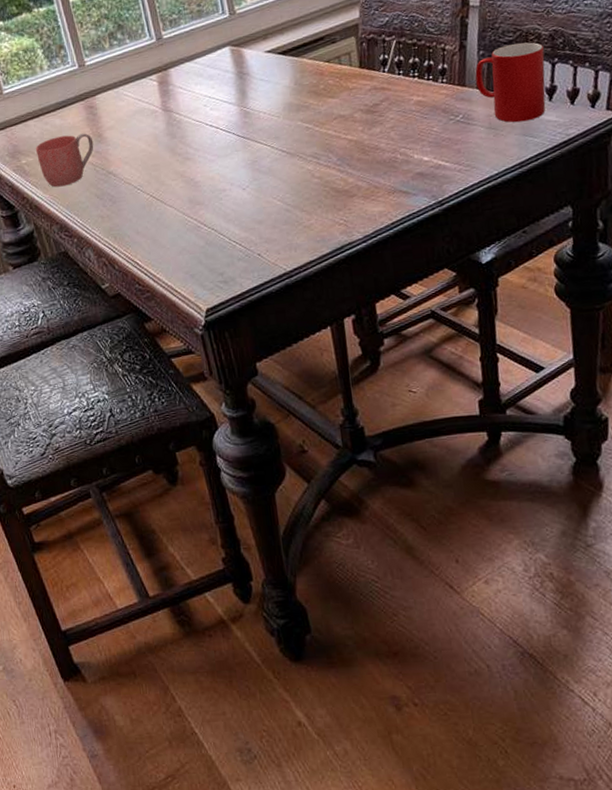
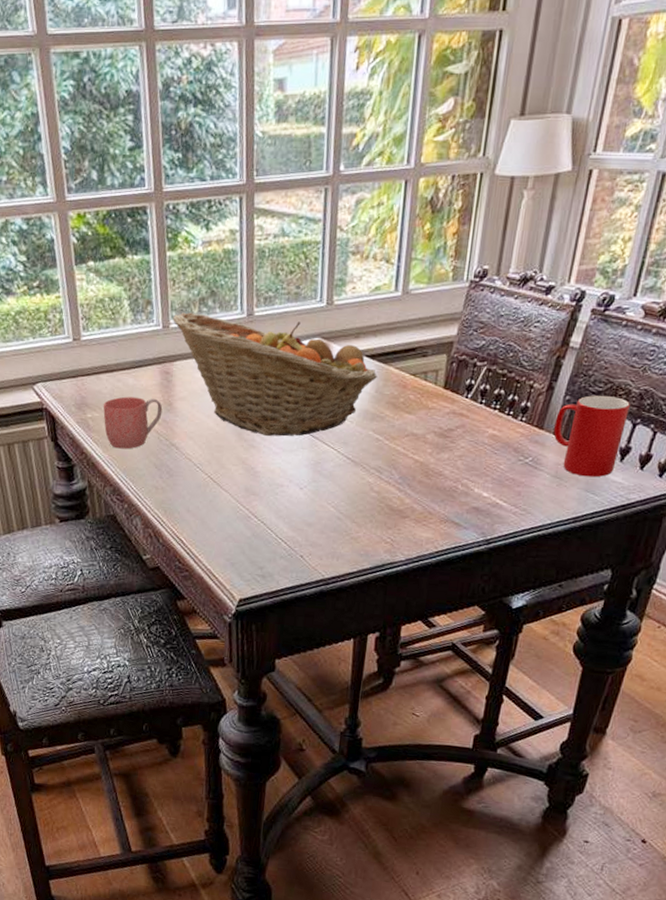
fruit basket: none [87,35,293,147] -> present [173,312,377,437]

